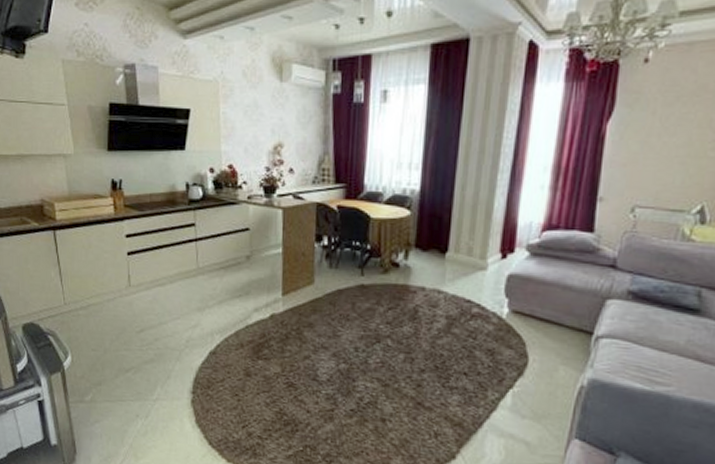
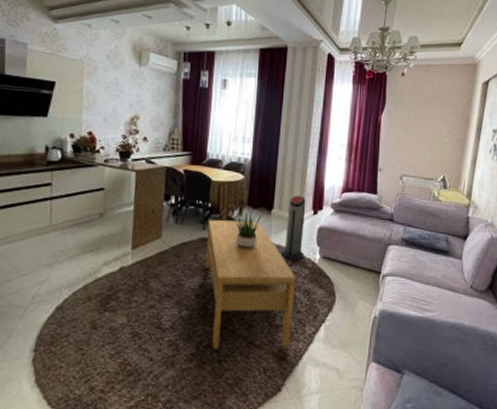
coffee table: none [365,264,477,414] -> present [206,220,296,350]
potted plant: none [398,253,435,298] -> present [233,211,263,248]
air purifier: none [458,234,492,314] -> present [281,195,306,260]

